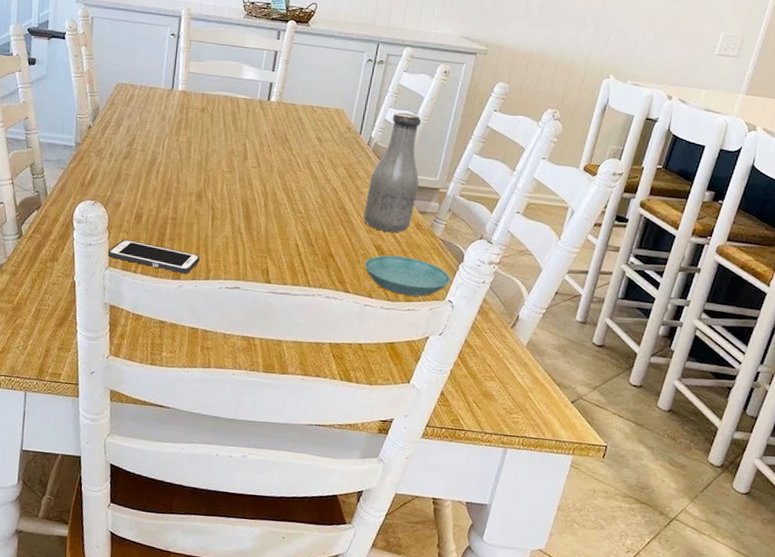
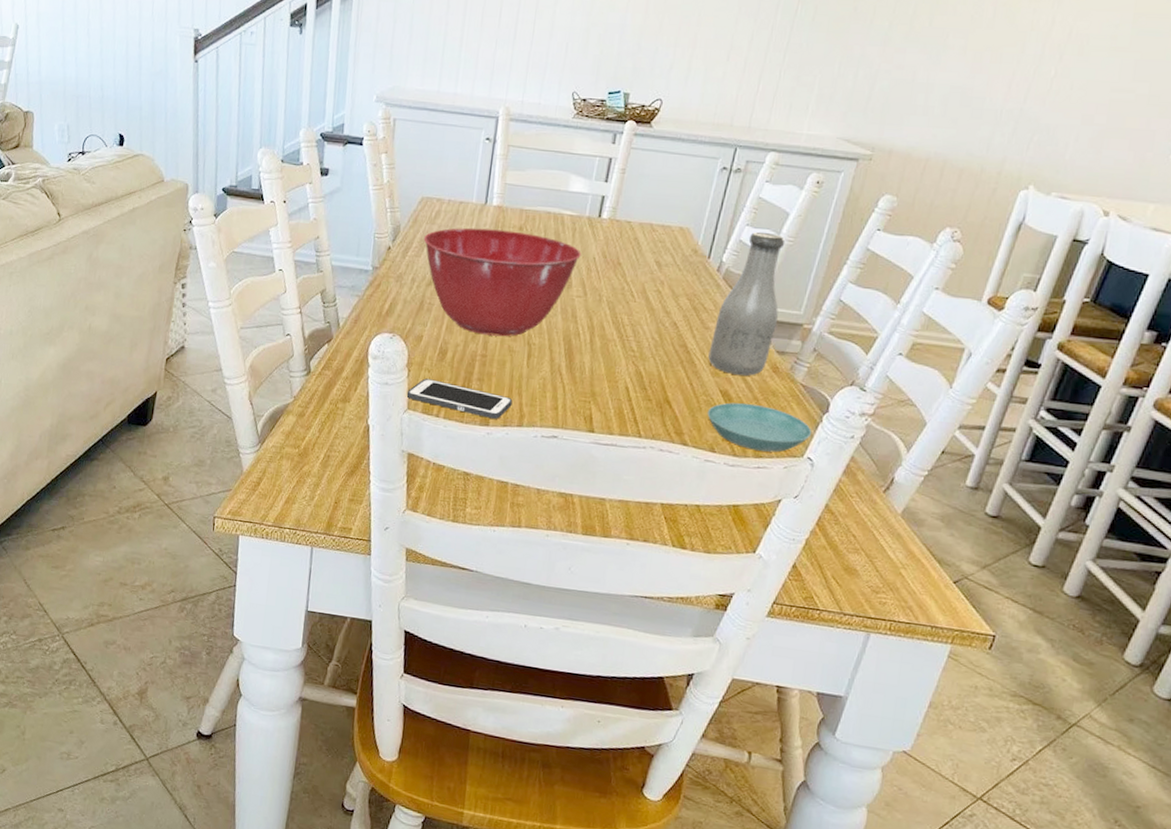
mixing bowl: none [119,109,255,202] -> present [423,227,581,337]

